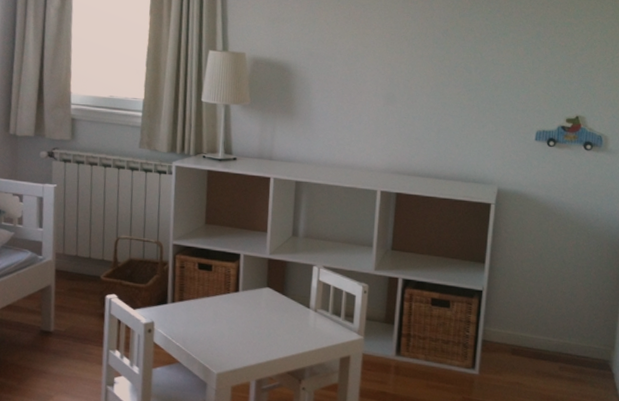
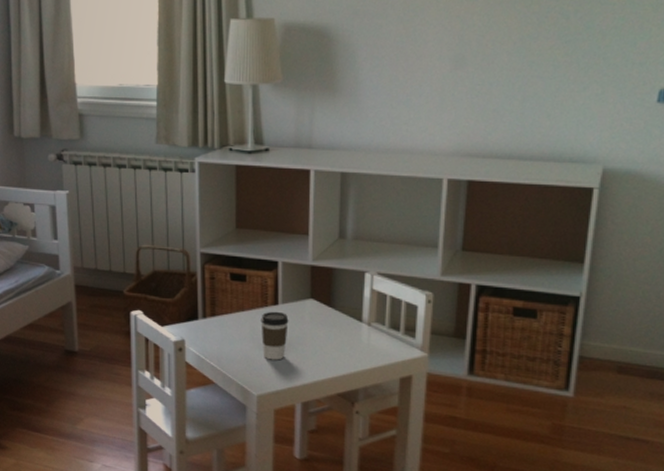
coffee cup: none [223,297,248,342] -> present [261,311,289,360]

